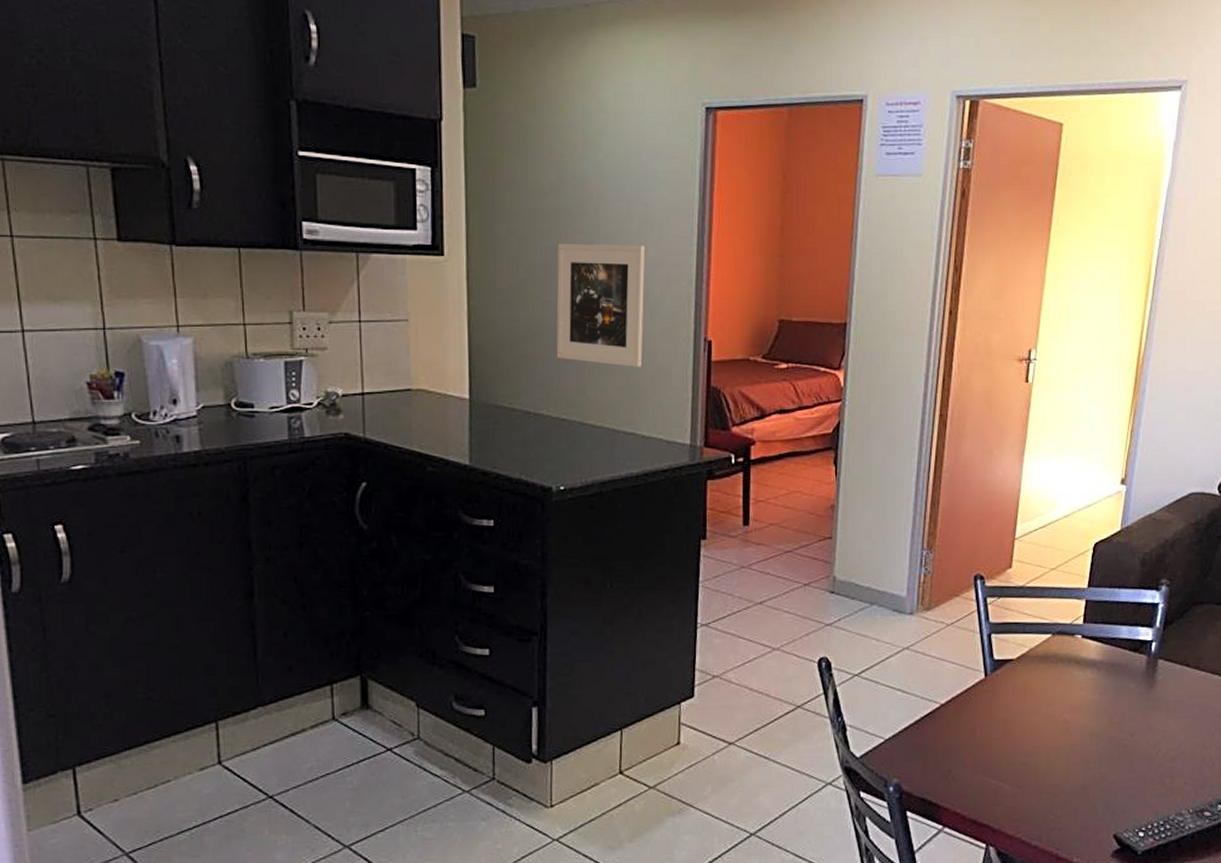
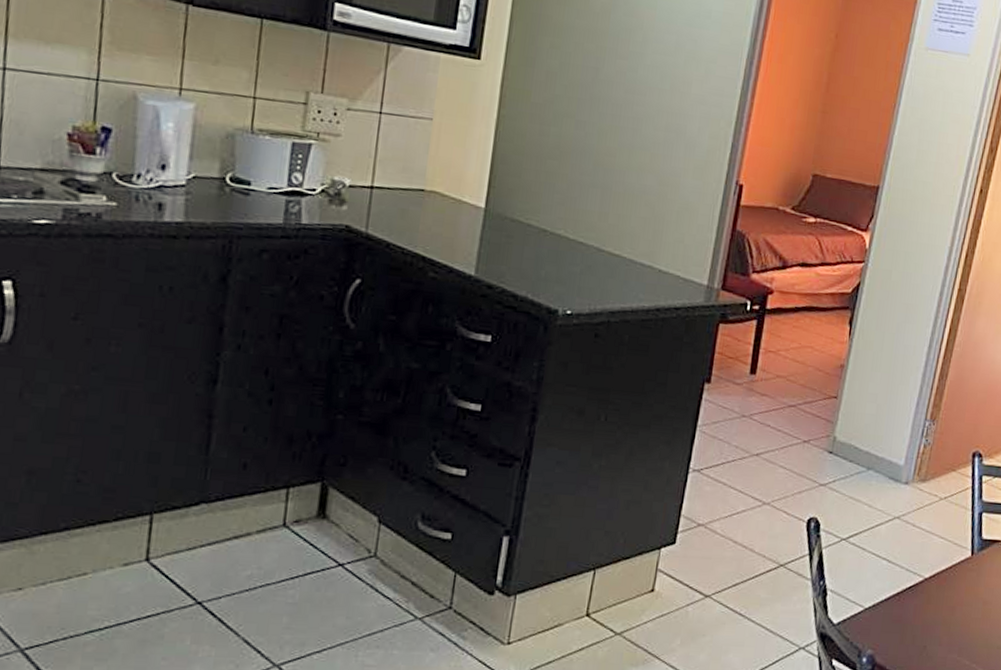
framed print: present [556,243,645,367] -> none [582,65,688,201]

